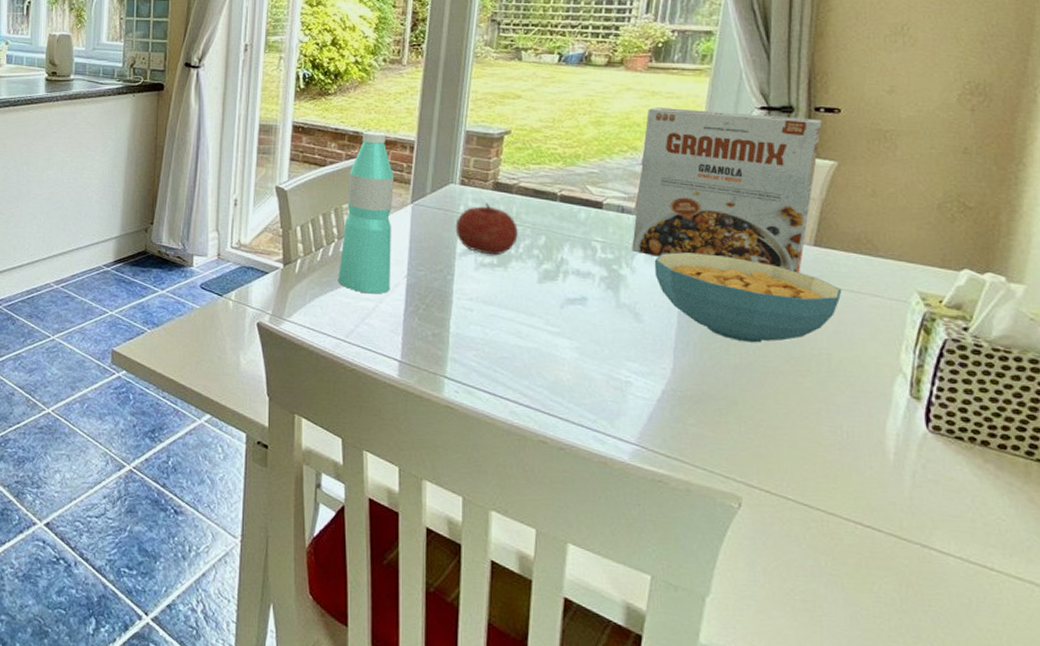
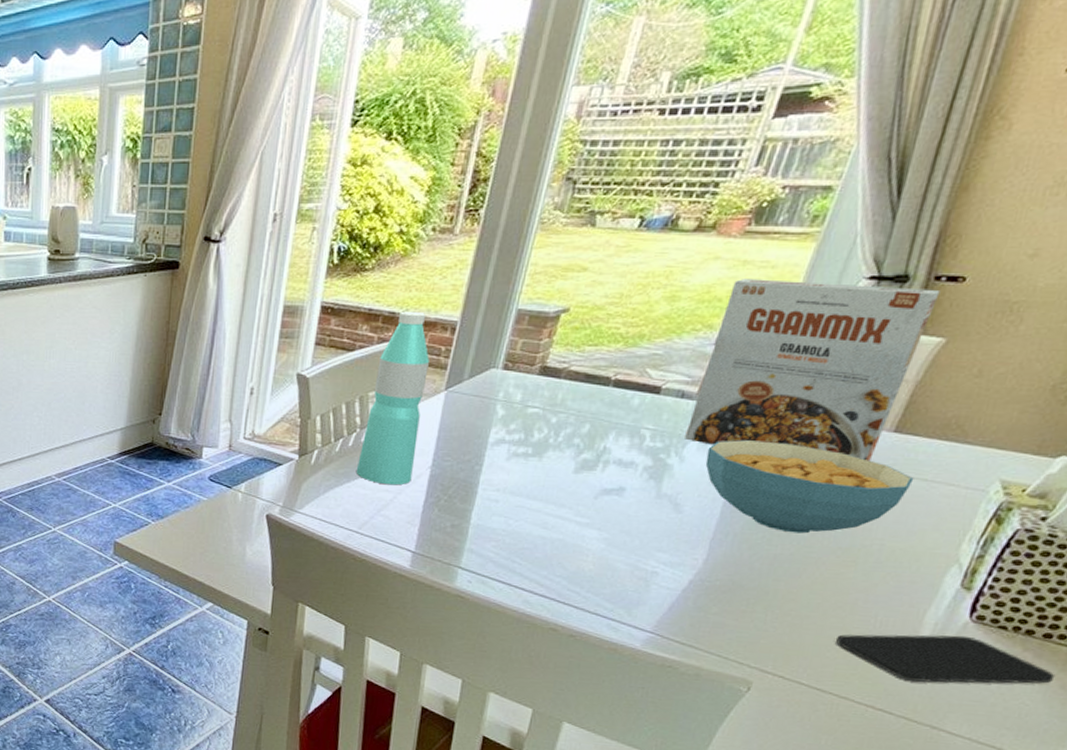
fruit: present [455,202,519,256] -> none [490,388,561,445]
smartphone: none [810,446,1021,497] -> present [836,634,1056,684]

